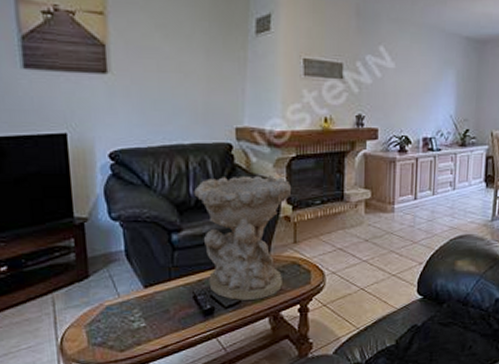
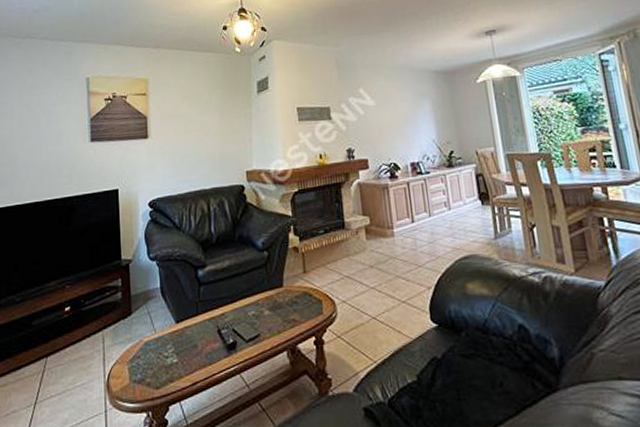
decorative bowl: present [193,175,292,300] -> none [214,210,297,334]

